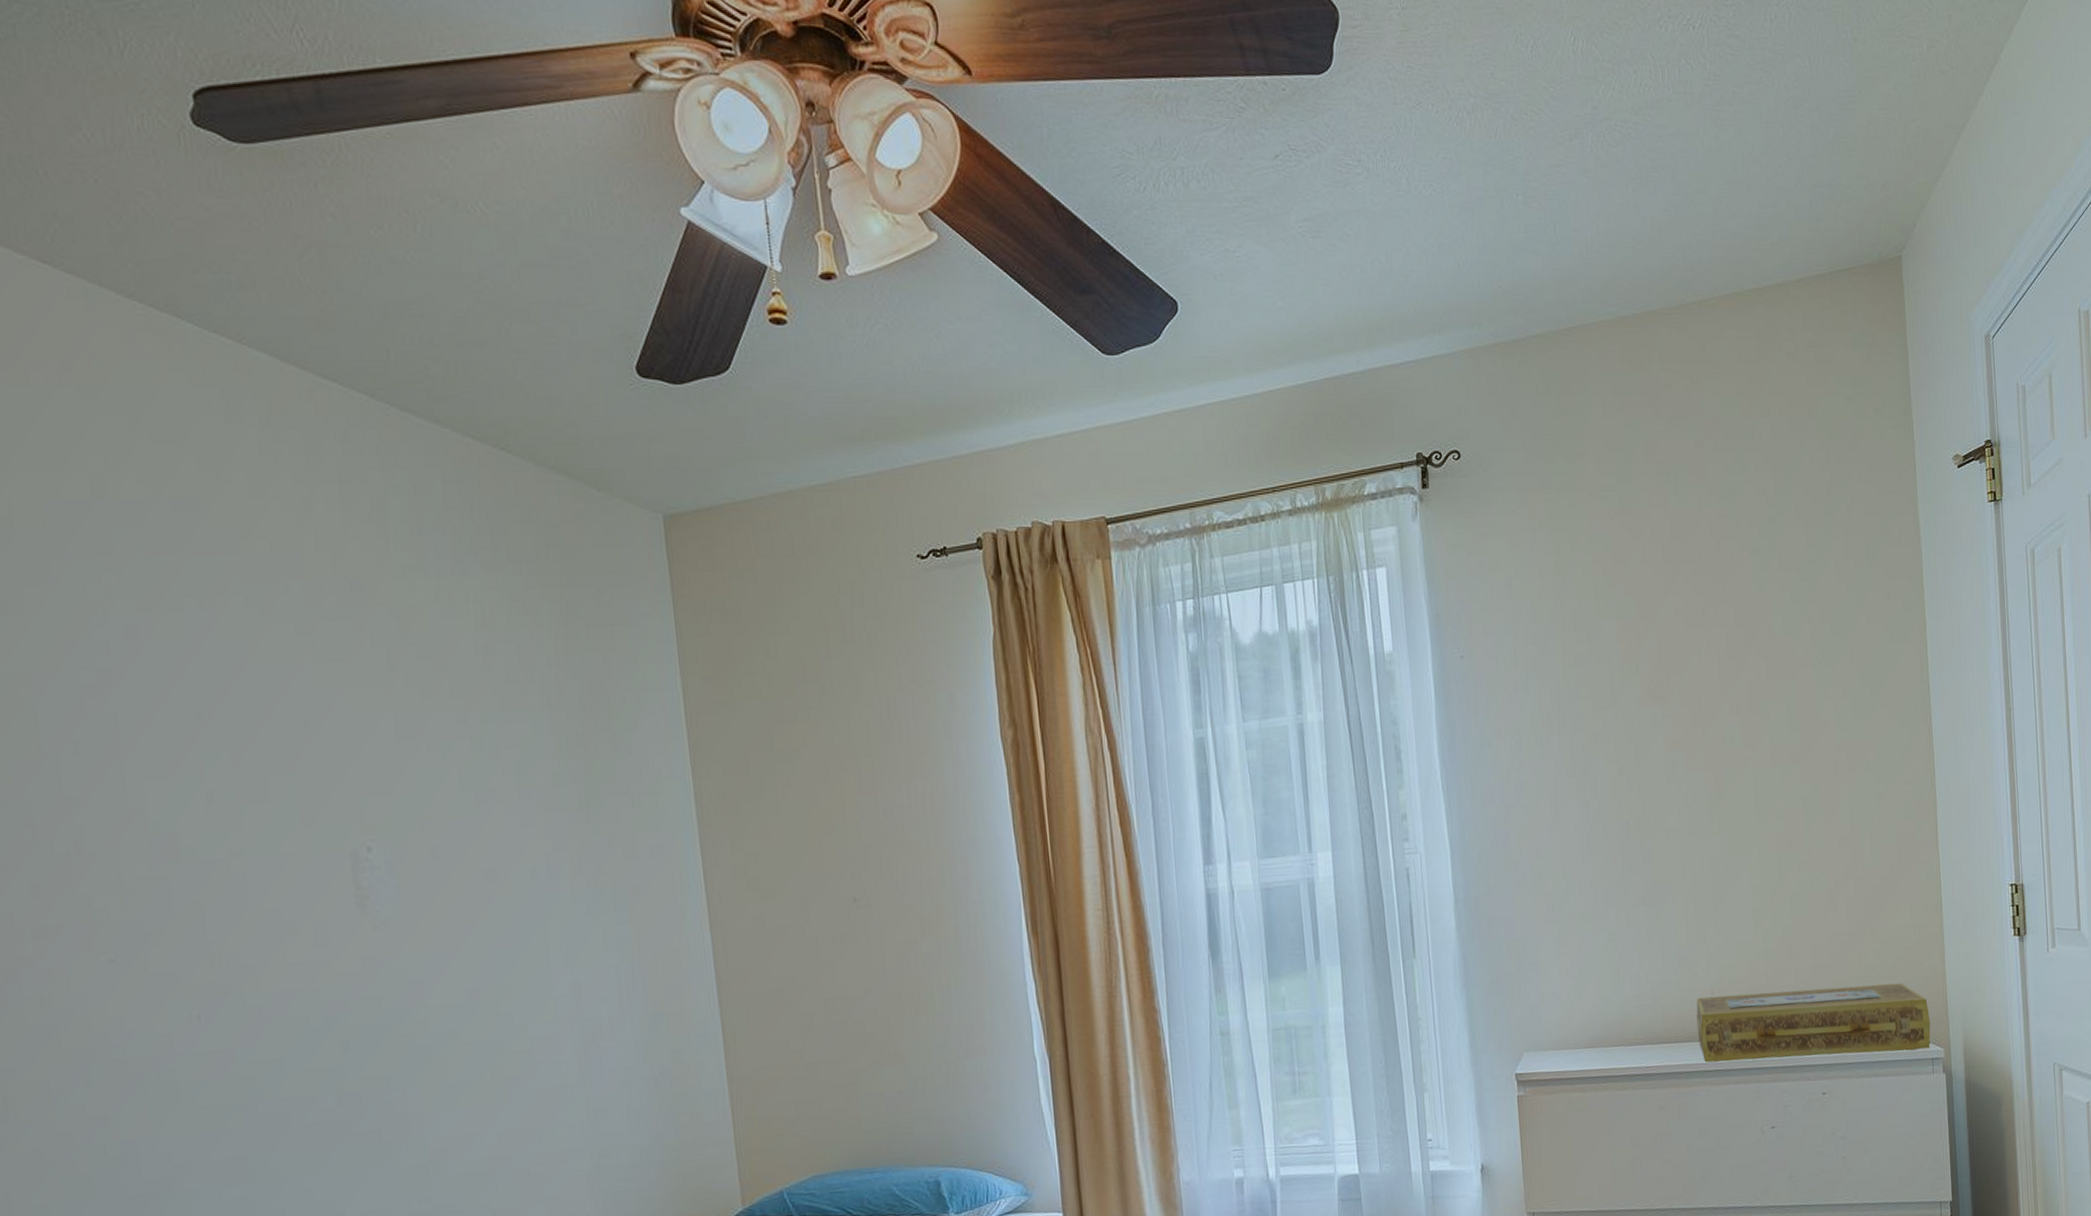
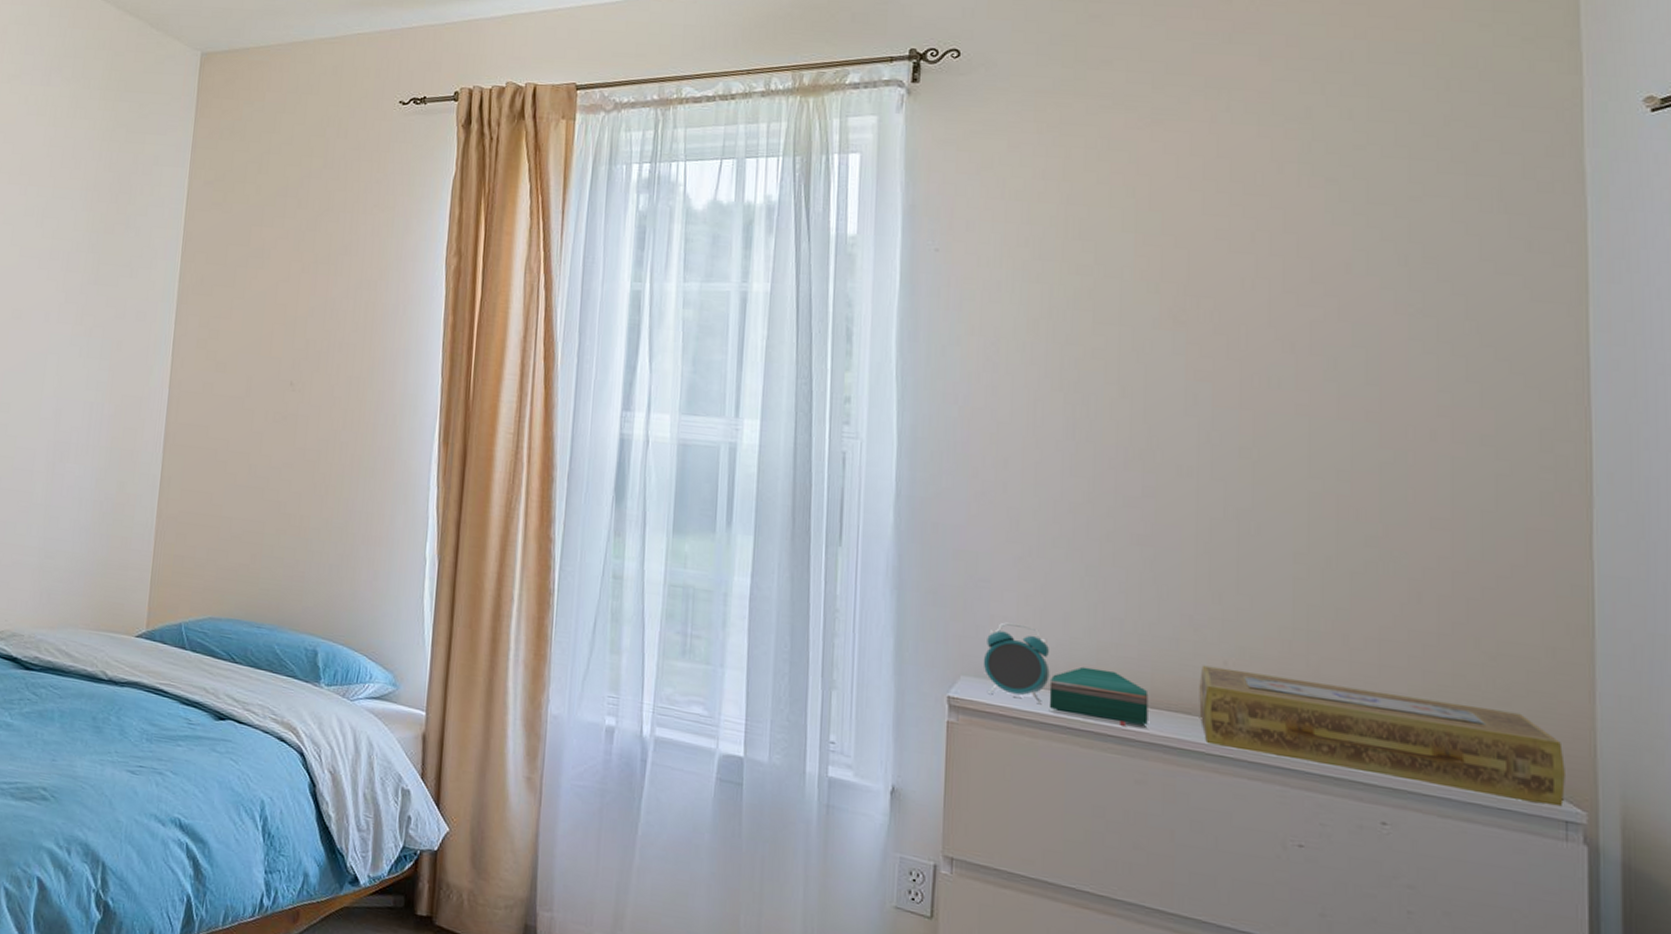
alarm clock: none [1539,995,1590,1064] -> present [983,622,1050,705]
wooden box: none [1590,1019,1664,1068] -> present [1048,666,1149,729]

